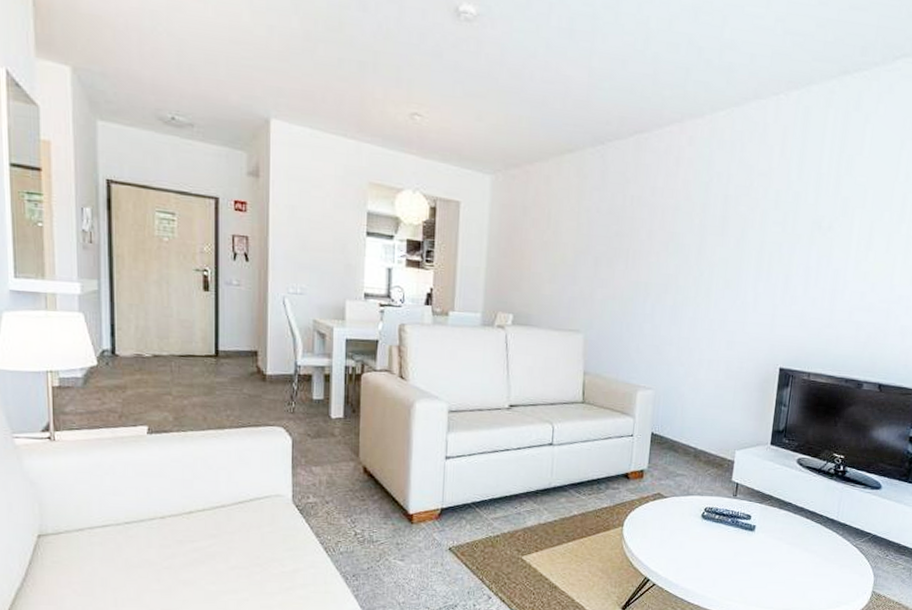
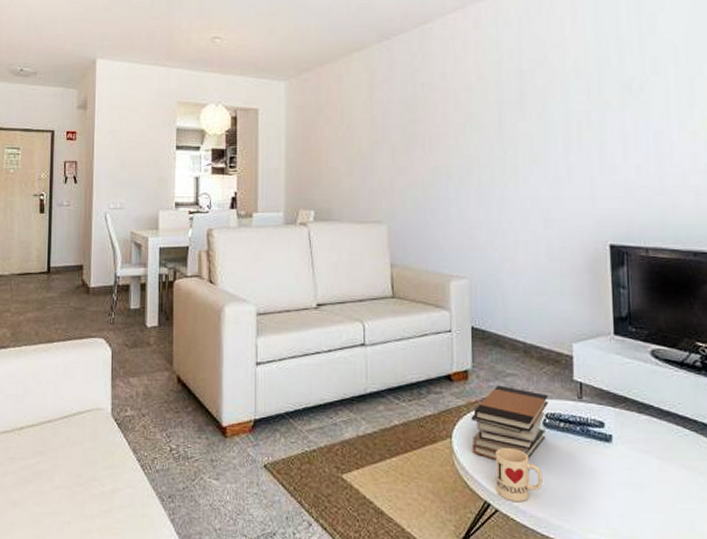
book stack: none [639,483,709,544] -> present [471,385,549,459]
mug: none [655,534,696,578] -> present [495,447,543,502]

